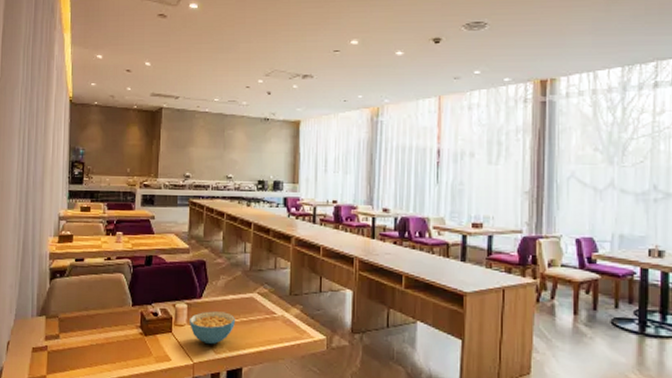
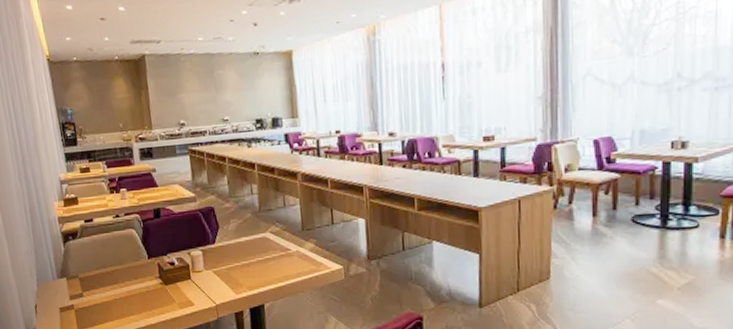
cereal bowl: present [190,311,236,345] -> none [206,254,252,287]

